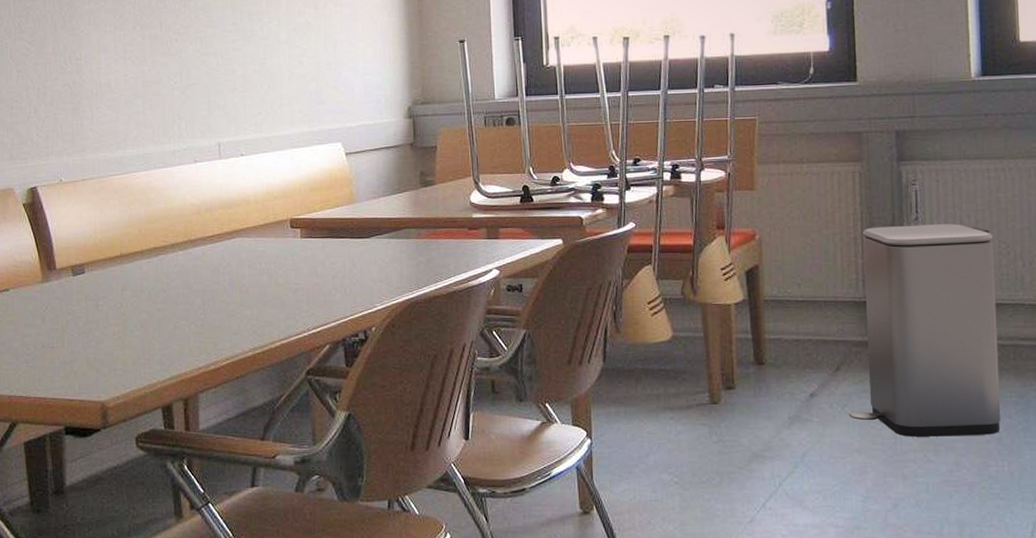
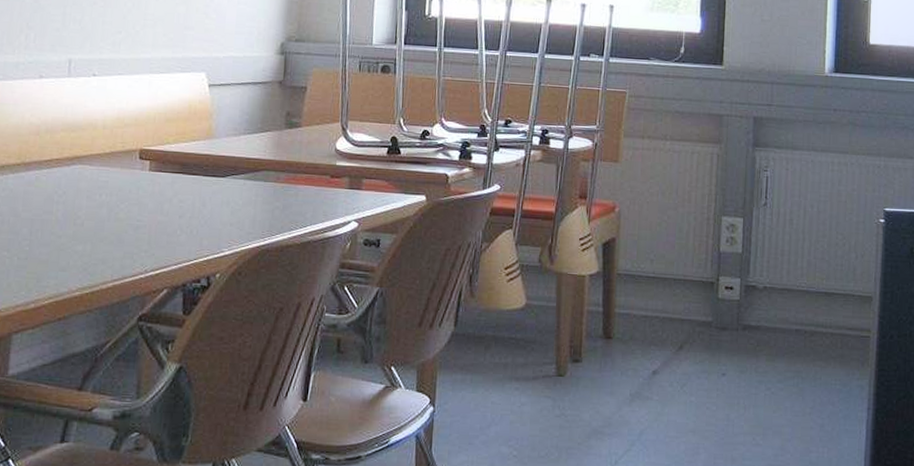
pedal bin: present [848,224,1001,437] -> none [686,209,832,421]

